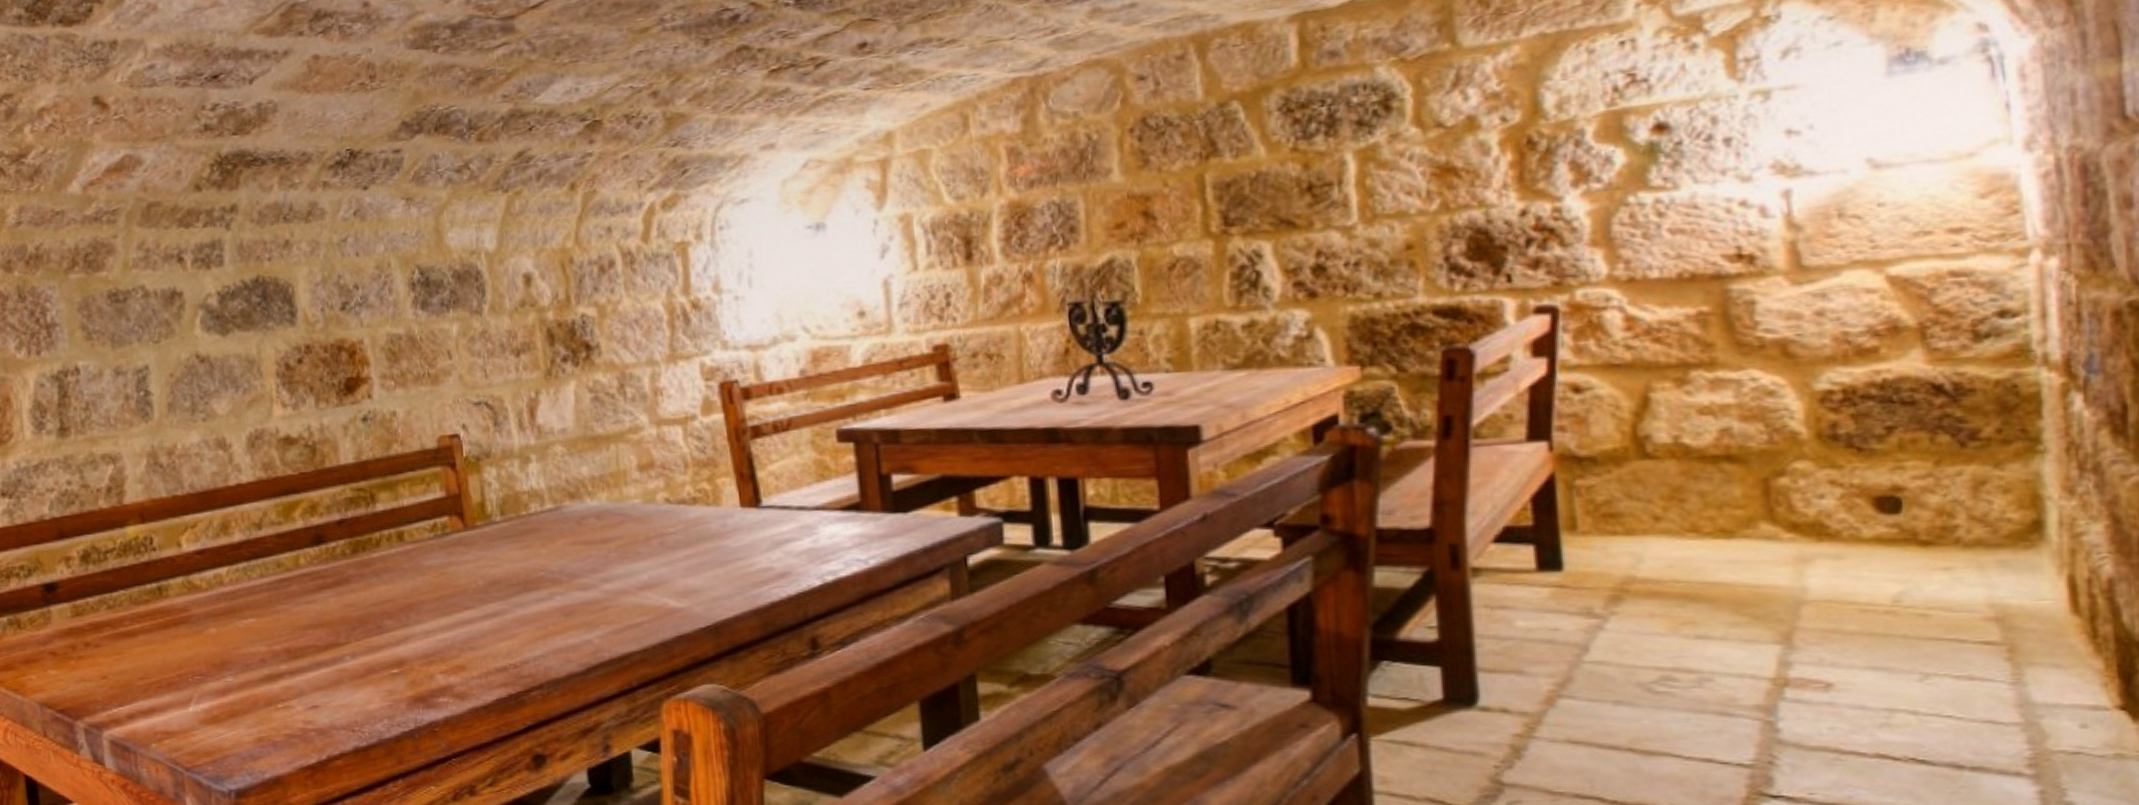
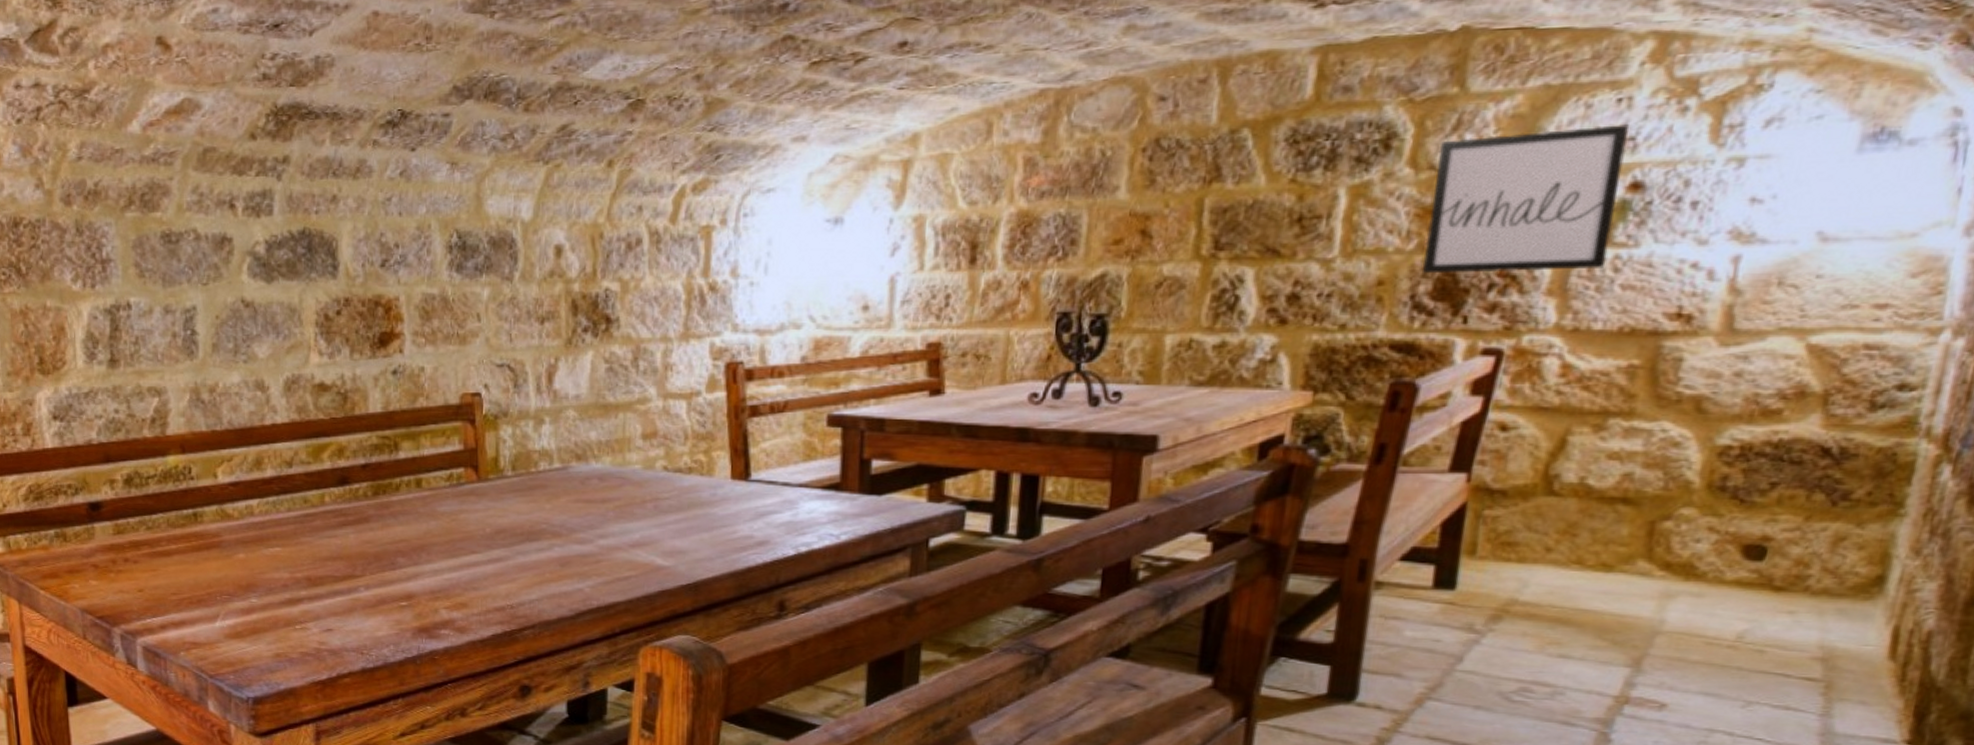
wall art: none [1442,66,1647,234] -> present [1423,124,1629,274]

